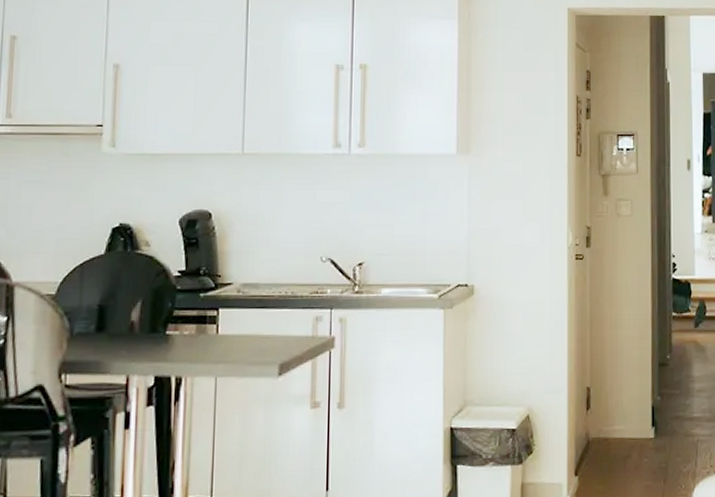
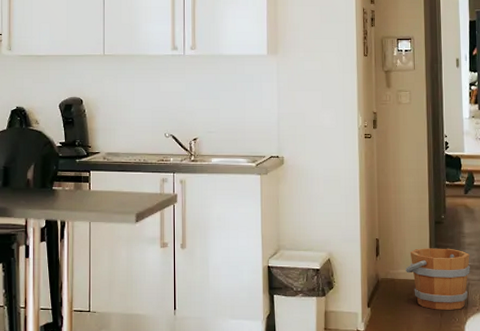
bucket: none [622,396,700,475] -> present [406,248,470,310]

